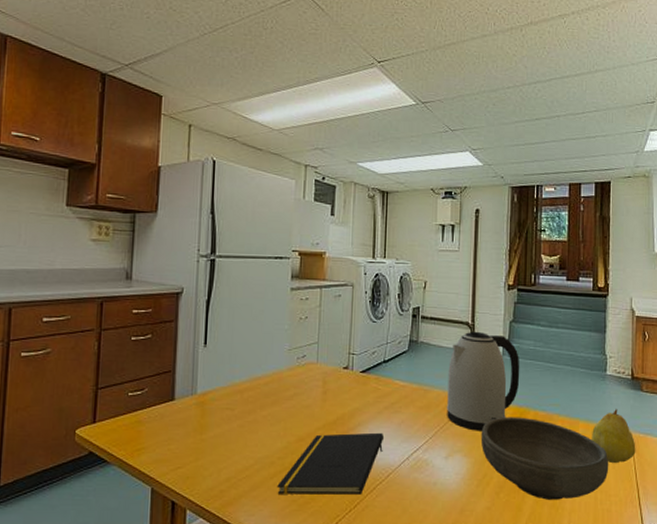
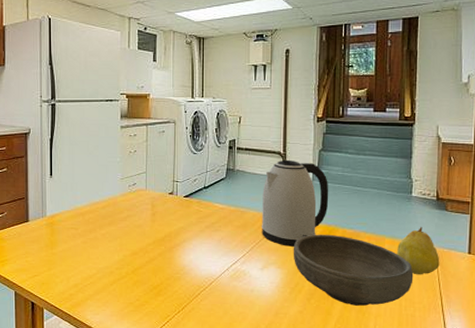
notepad: present [277,432,385,495] -> none [116,248,207,299]

